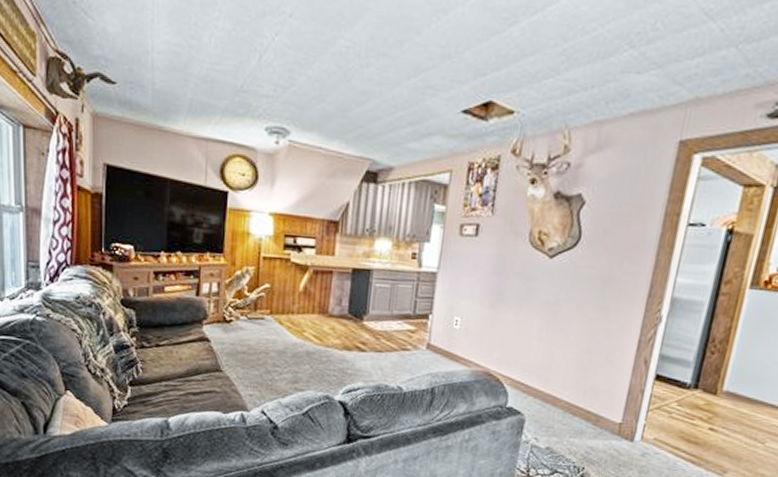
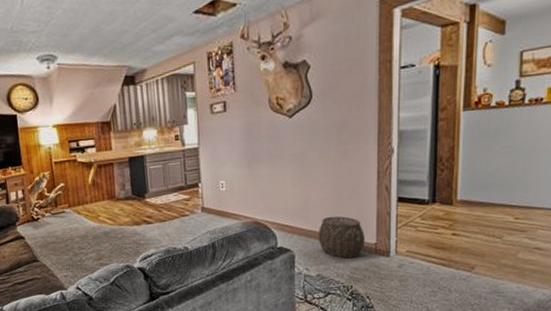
woven basket: none [555,382,610,436] -> present [317,216,365,259]

